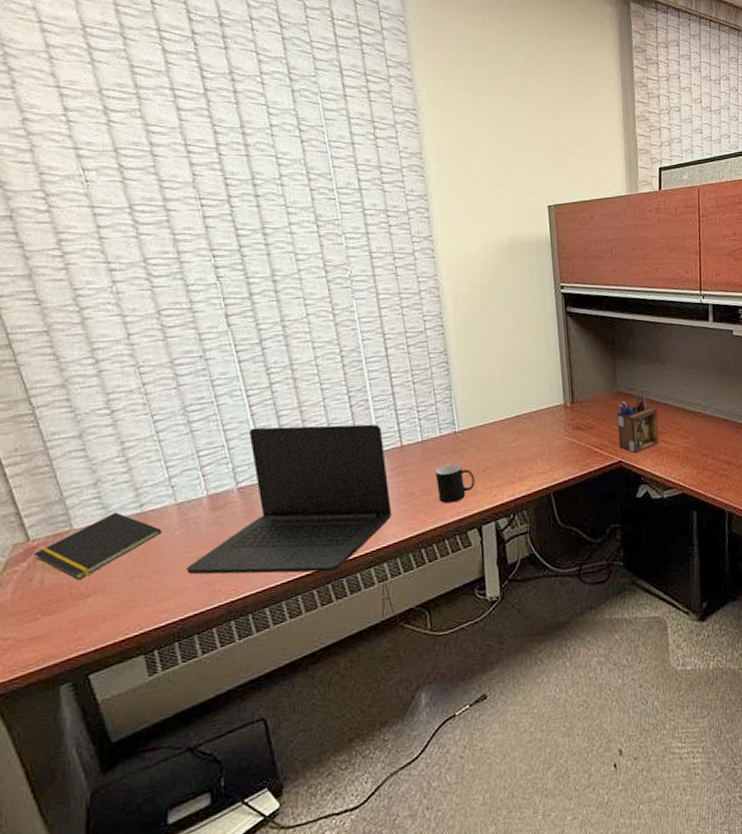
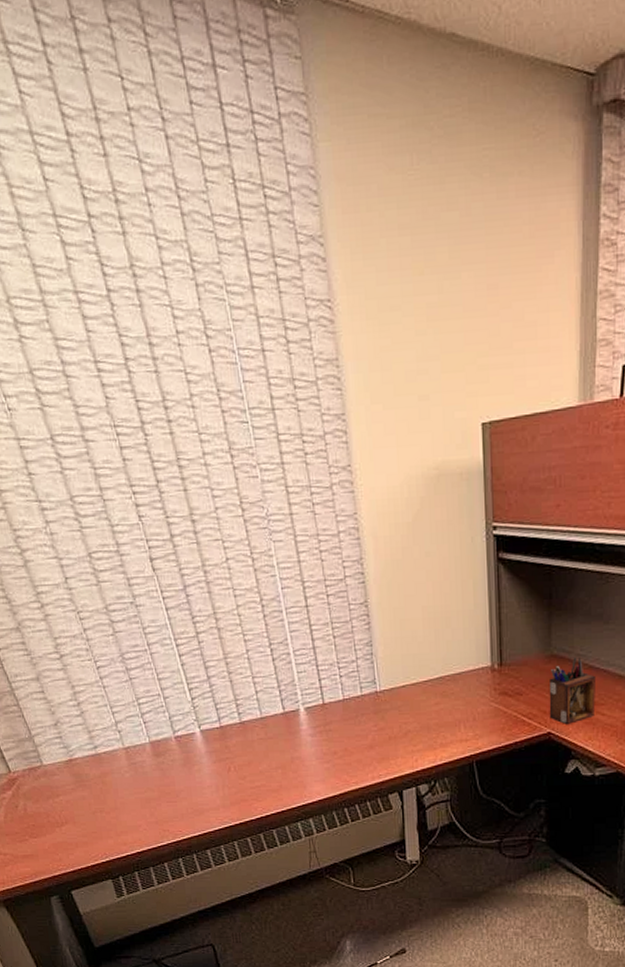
notepad: present [34,512,162,581] -> none [15,752,115,810]
laptop: present [187,424,392,575] -> none [138,678,316,822]
cup: present [435,464,475,504] -> none [356,725,396,765]

